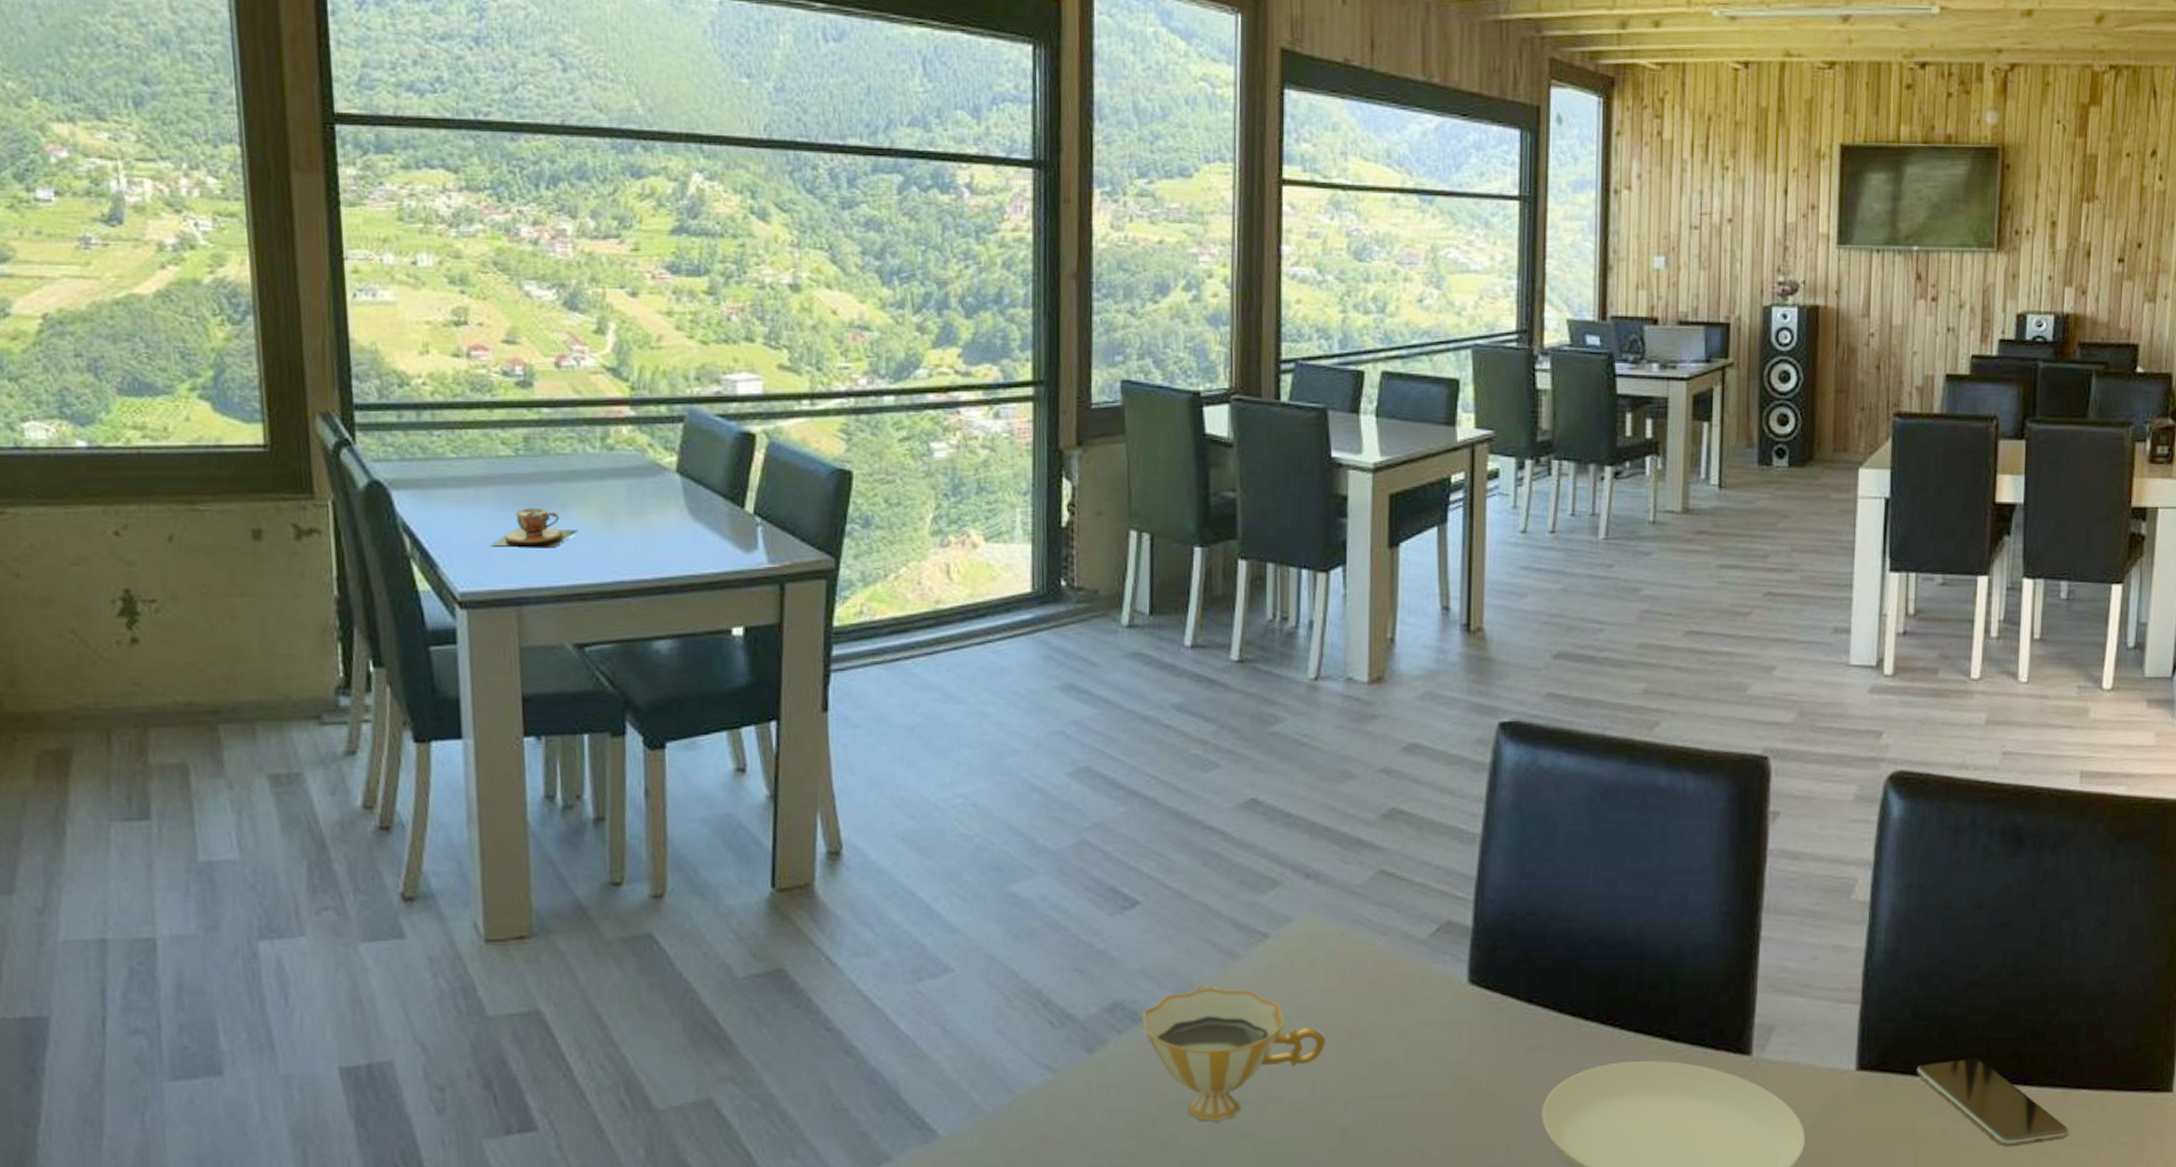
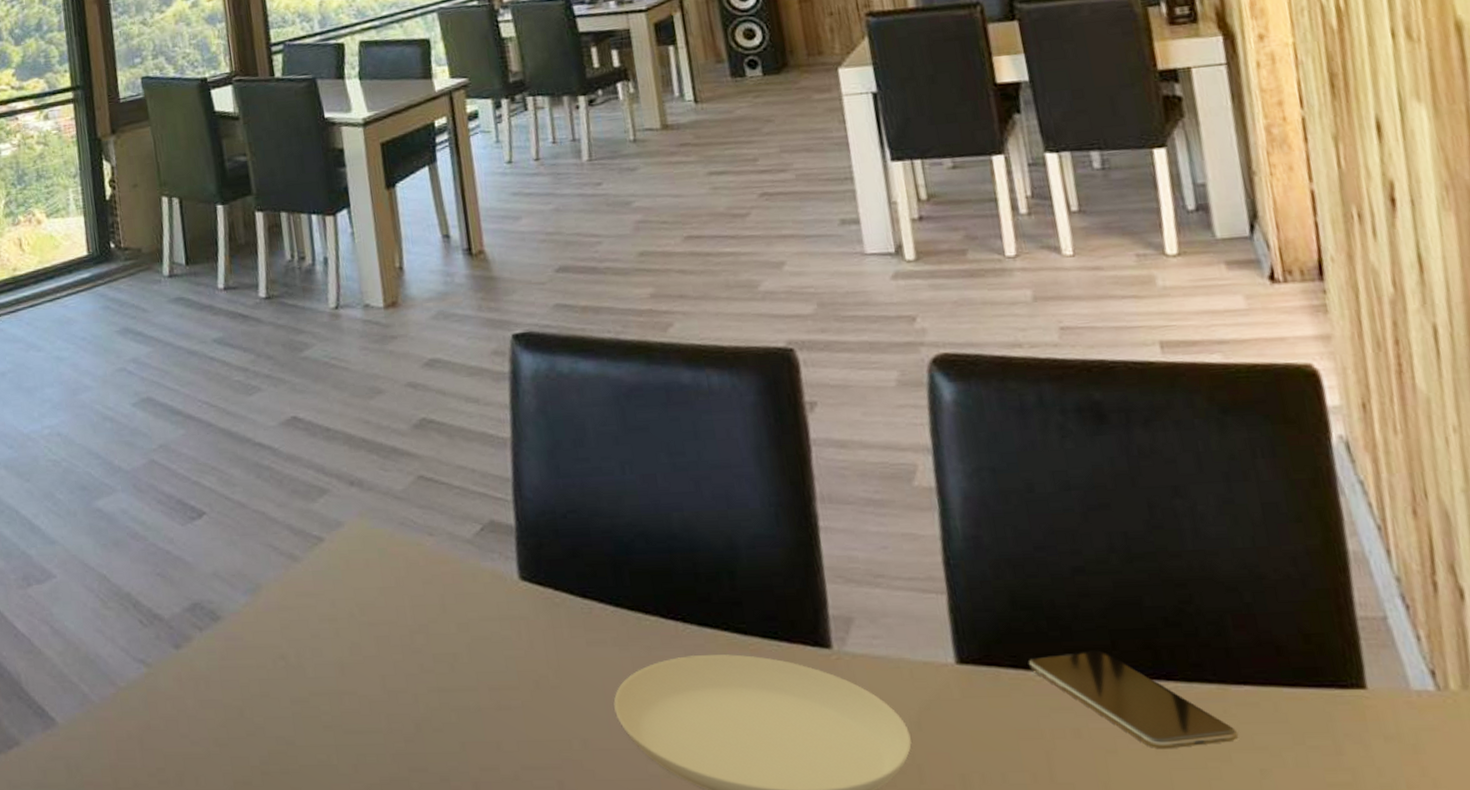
teacup: present [1143,986,1326,1122] -> none [219,587,390,713]

